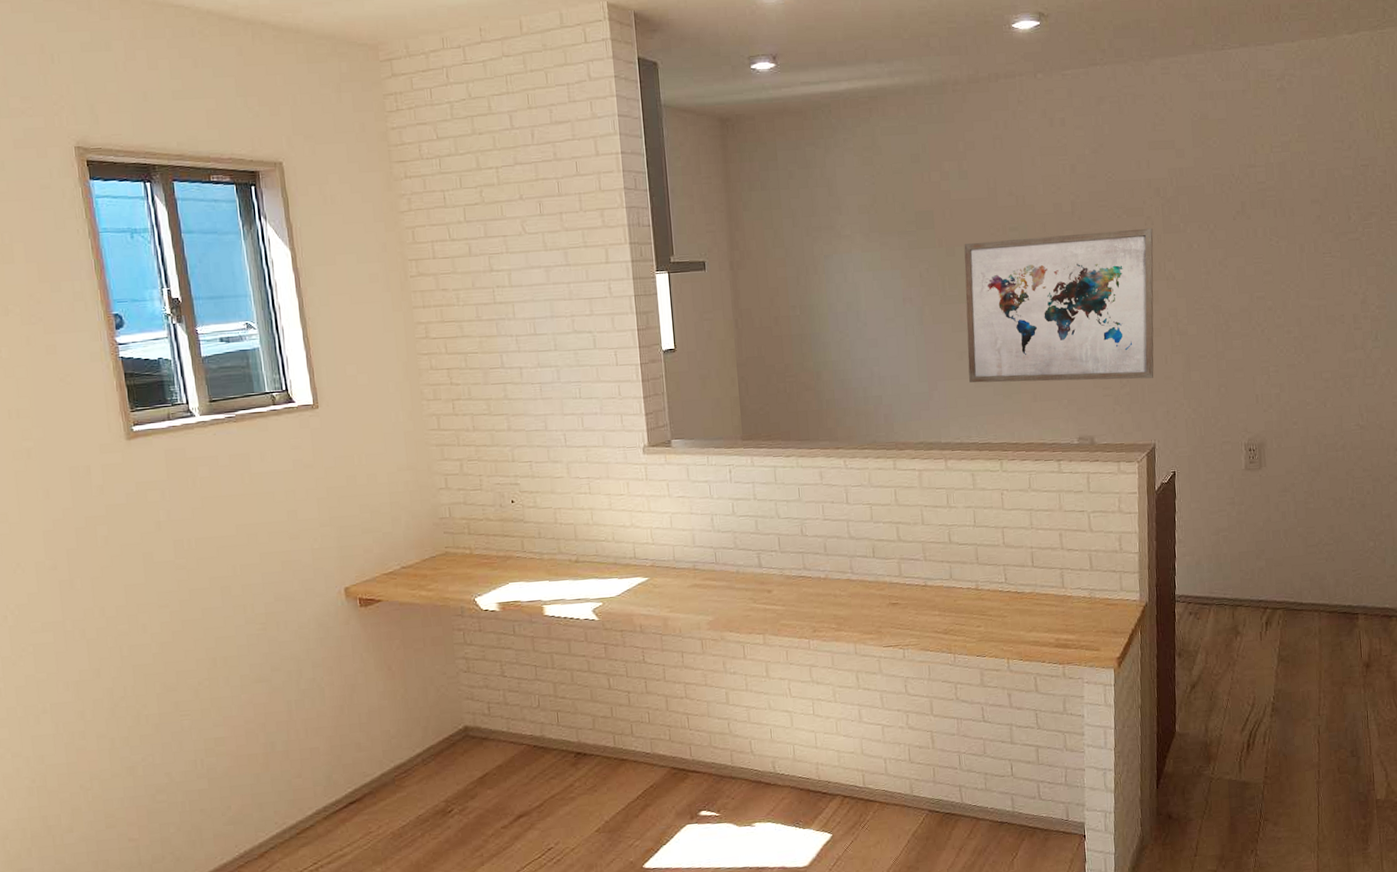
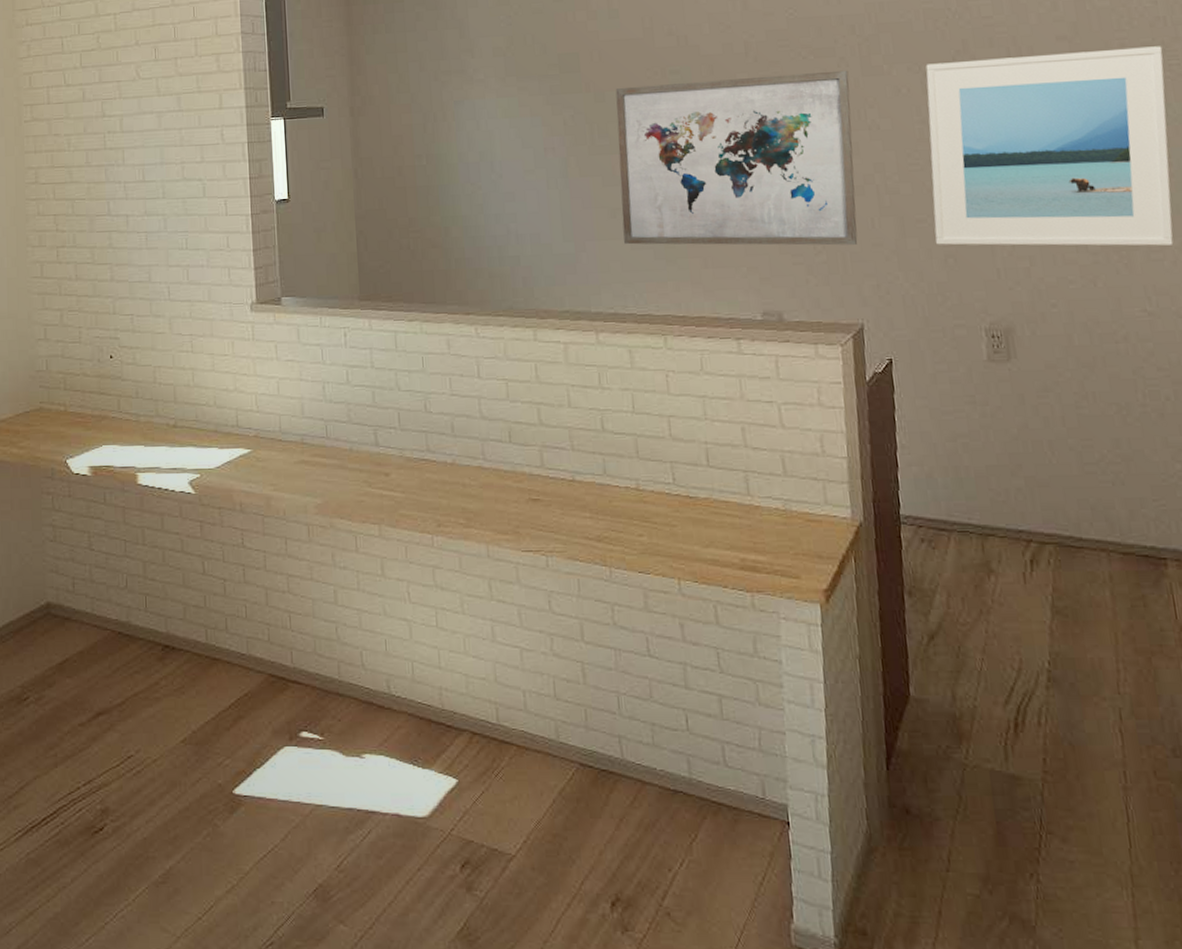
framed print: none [1212,209,1387,377] -> present [925,46,1174,246]

